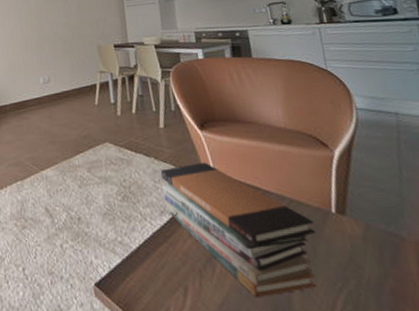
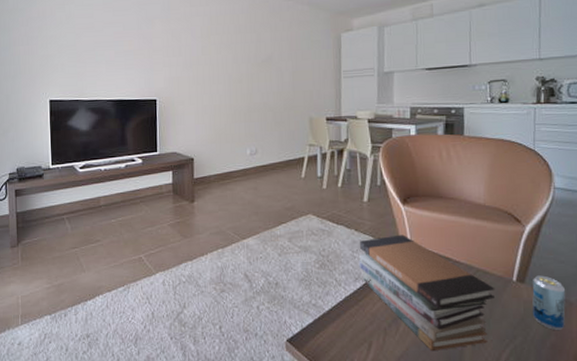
beverage can: none [354,206,402,273] -> present [532,275,566,331]

